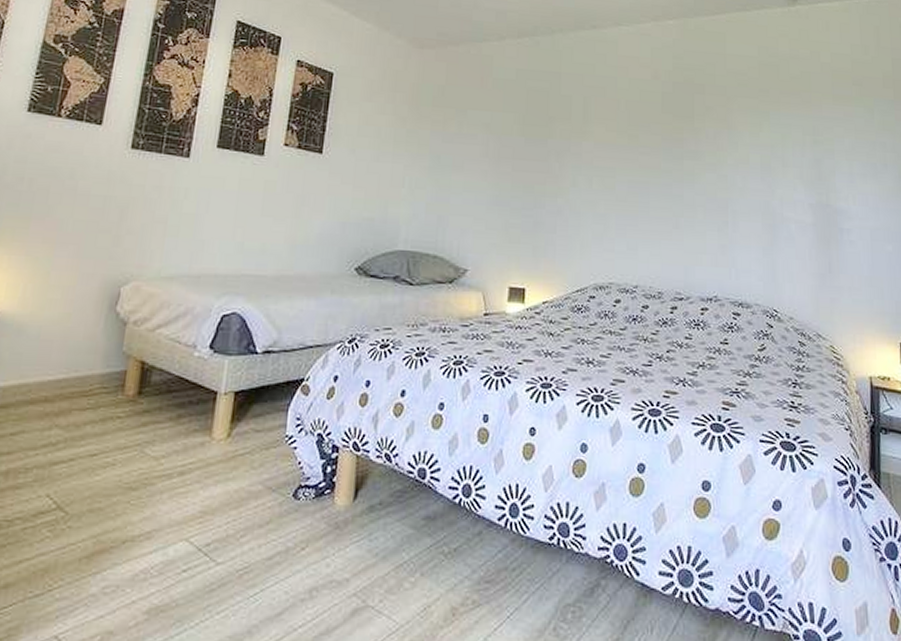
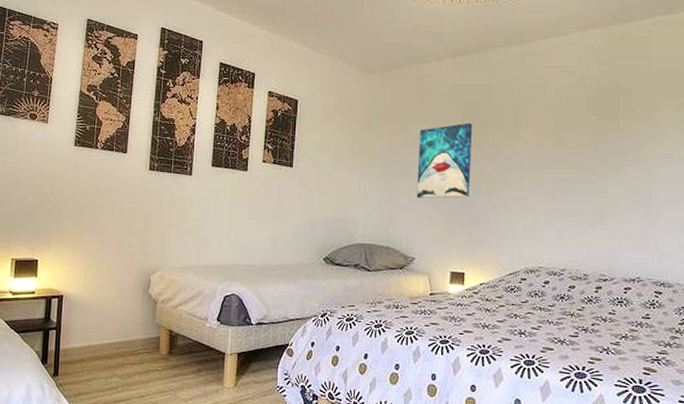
wall art: none [471,112,537,199] -> present [416,122,472,199]

